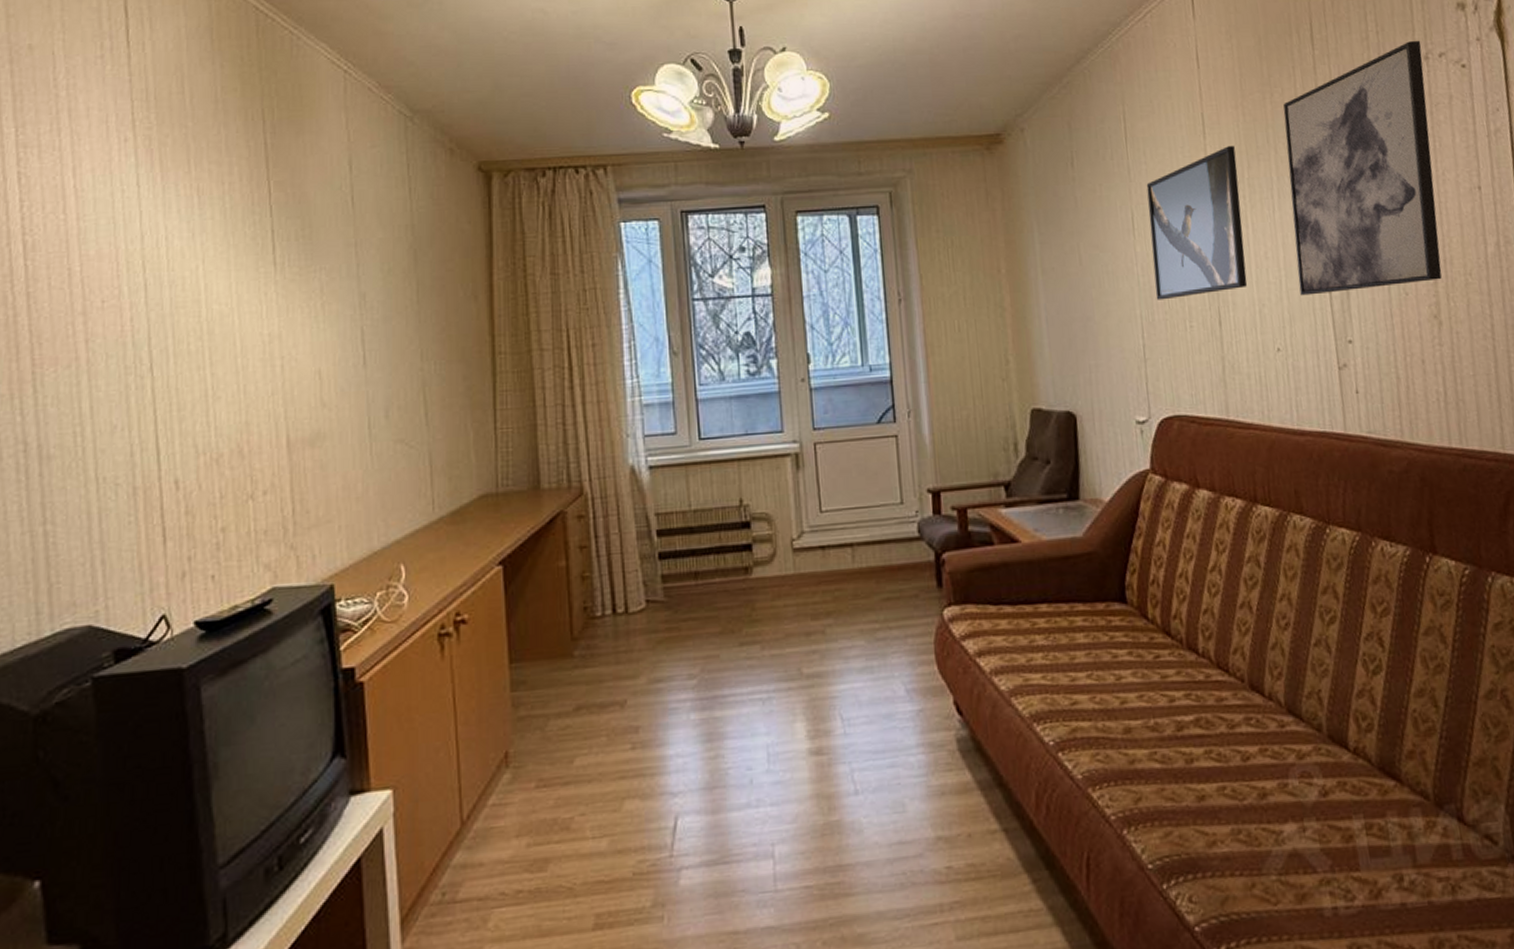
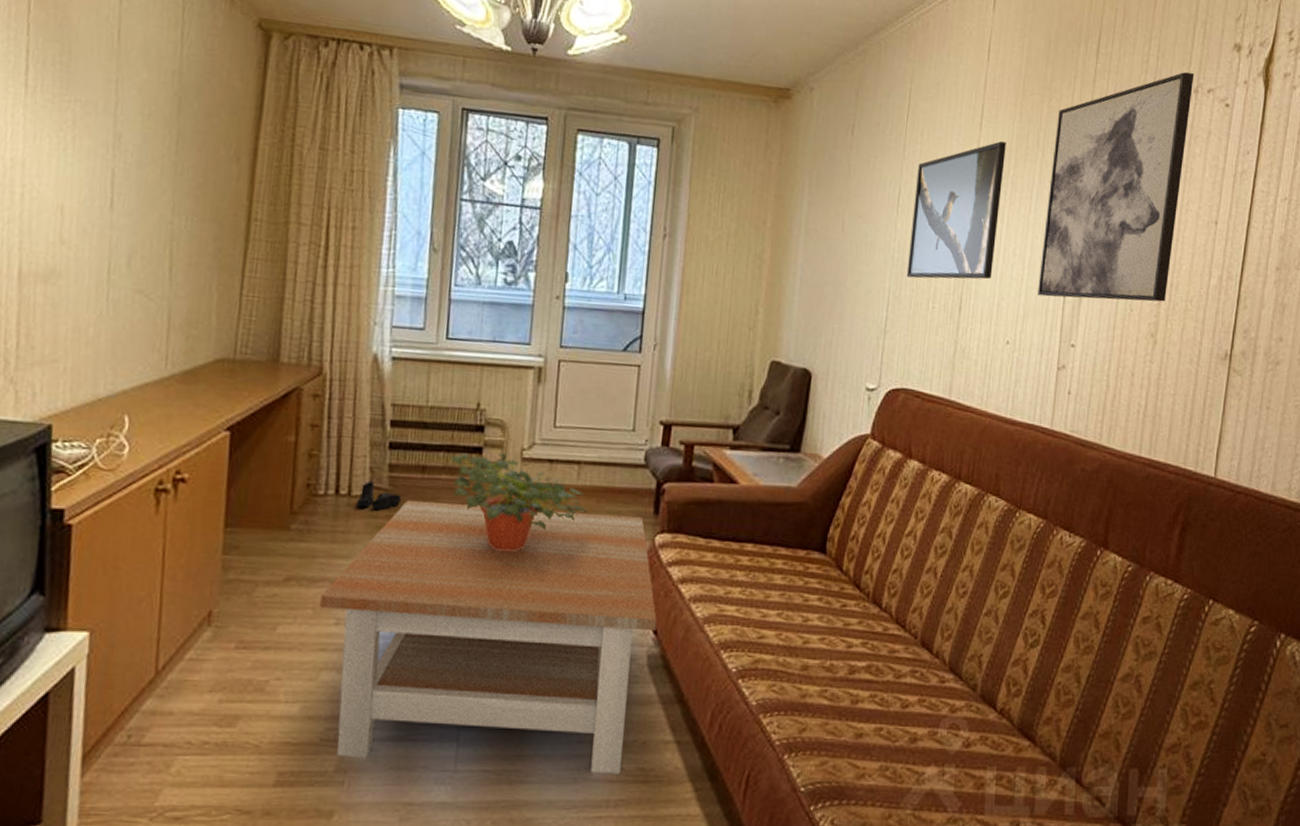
coffee table: none [612,593,961,890] -> present [319,499,657,774]
boots: none [634,593,678,625] -> present [356,479,401,511]
potted plant: none [720,546,867,650] -> present [449,452,587,553]

